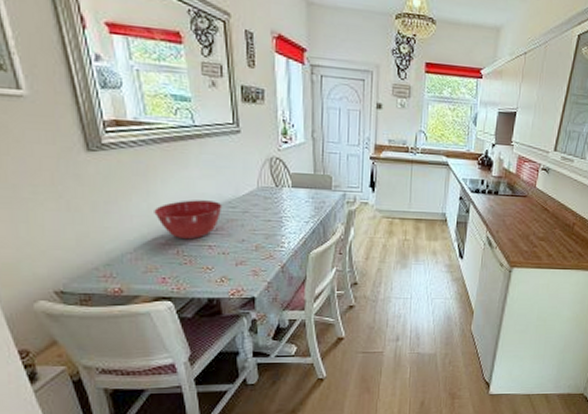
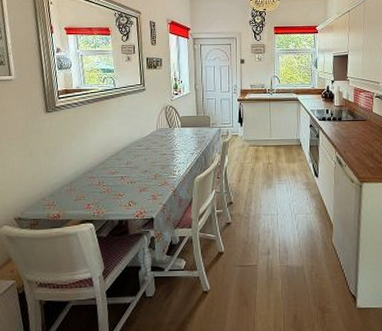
mixing bowl: present [154,200,222,240] -> none [85,142,132,173]

